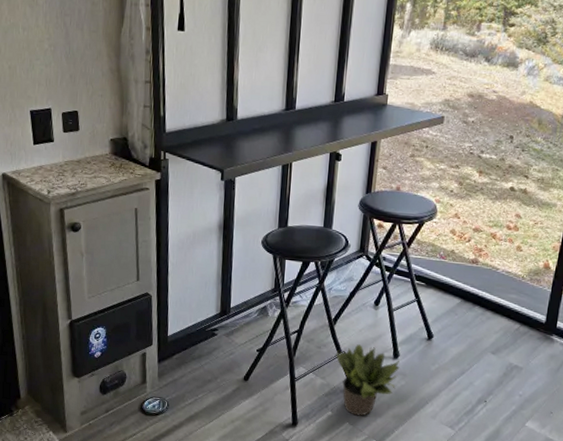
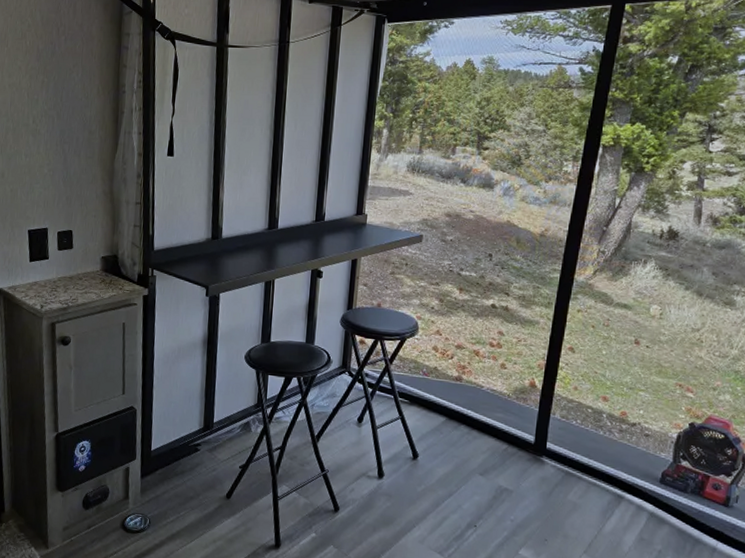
potted plant: present [336,344,400,416] -> none [319,463,385,539]

